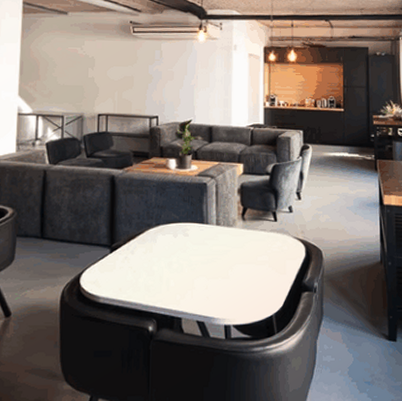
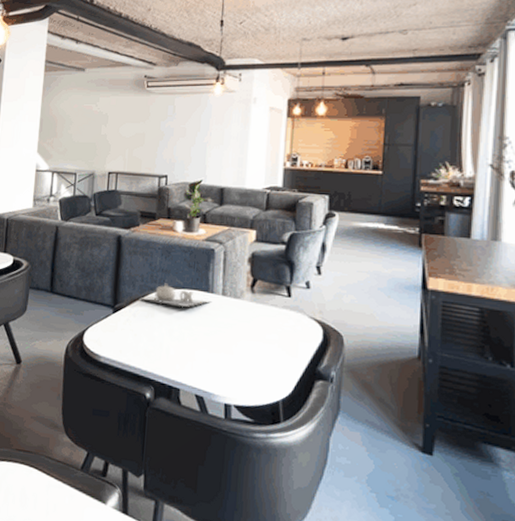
teapot: none [136,219,206,240] -> present [138,283,211,308]

